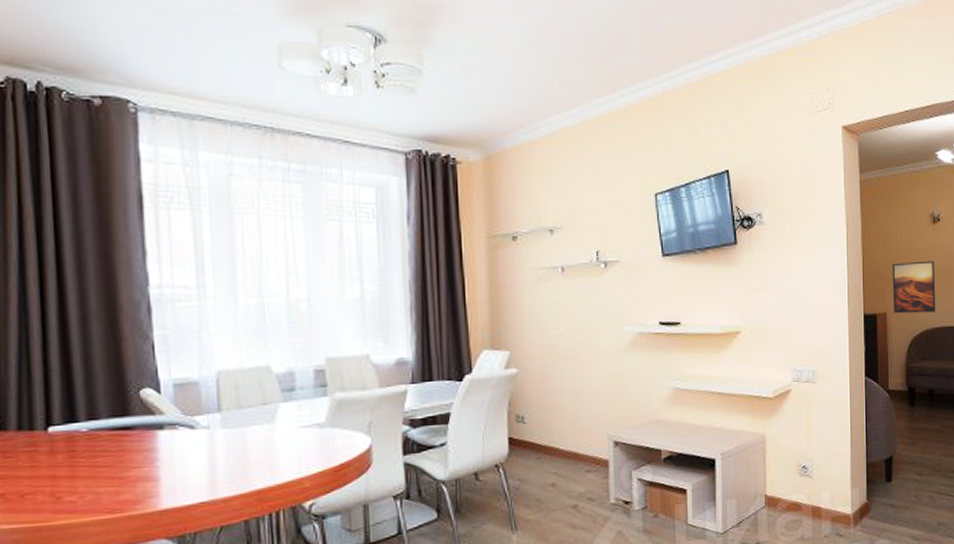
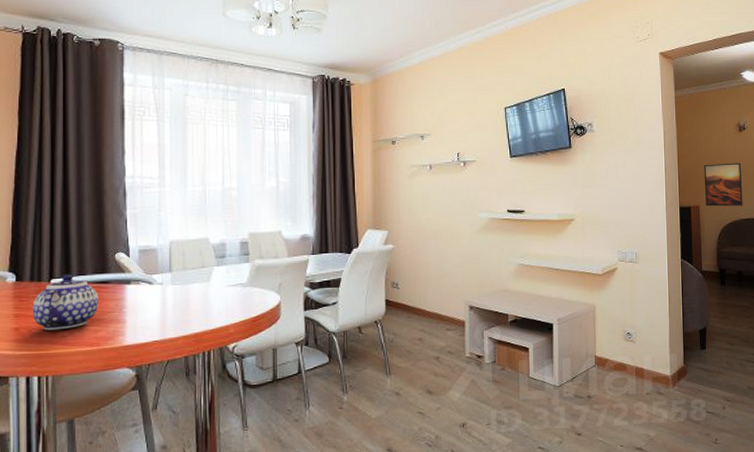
teapot: none [22,419,121,496] -> present [32,274,99,331]

